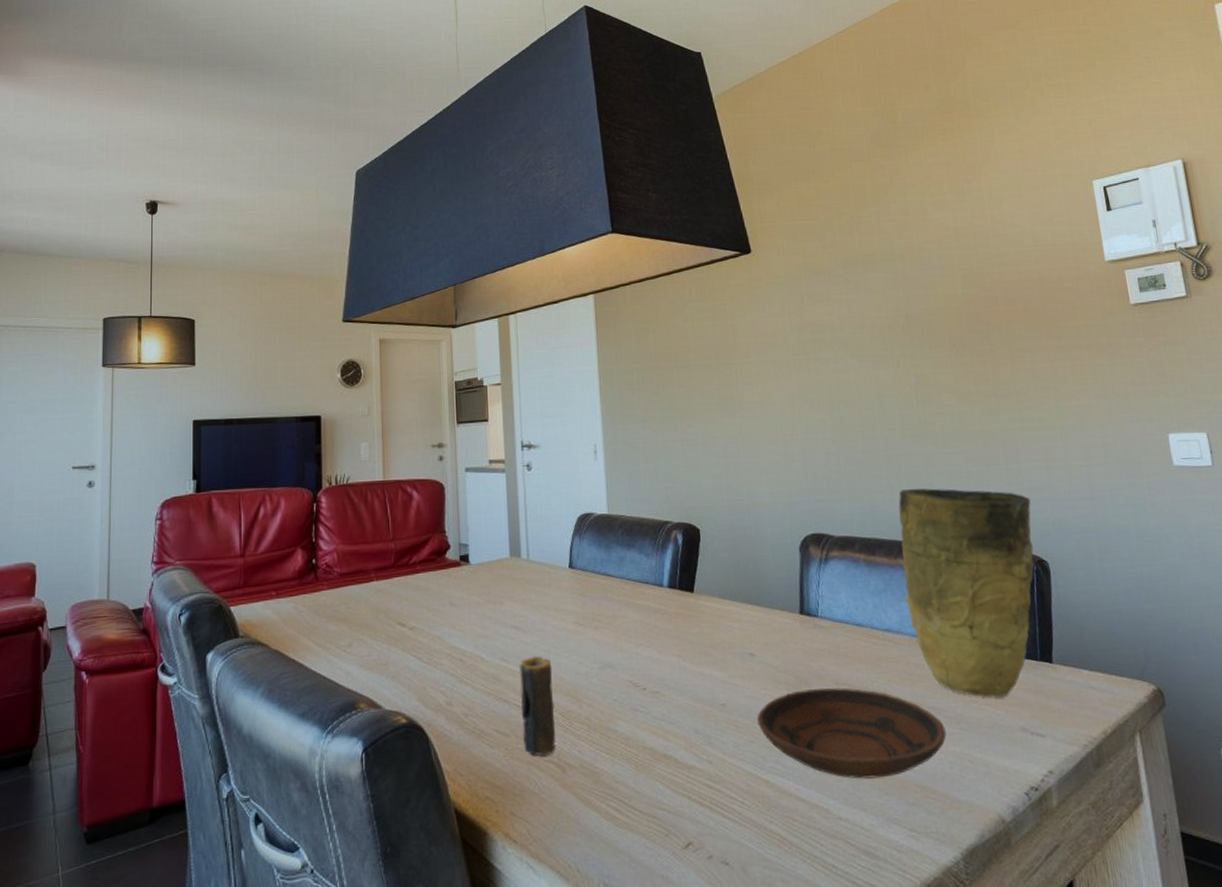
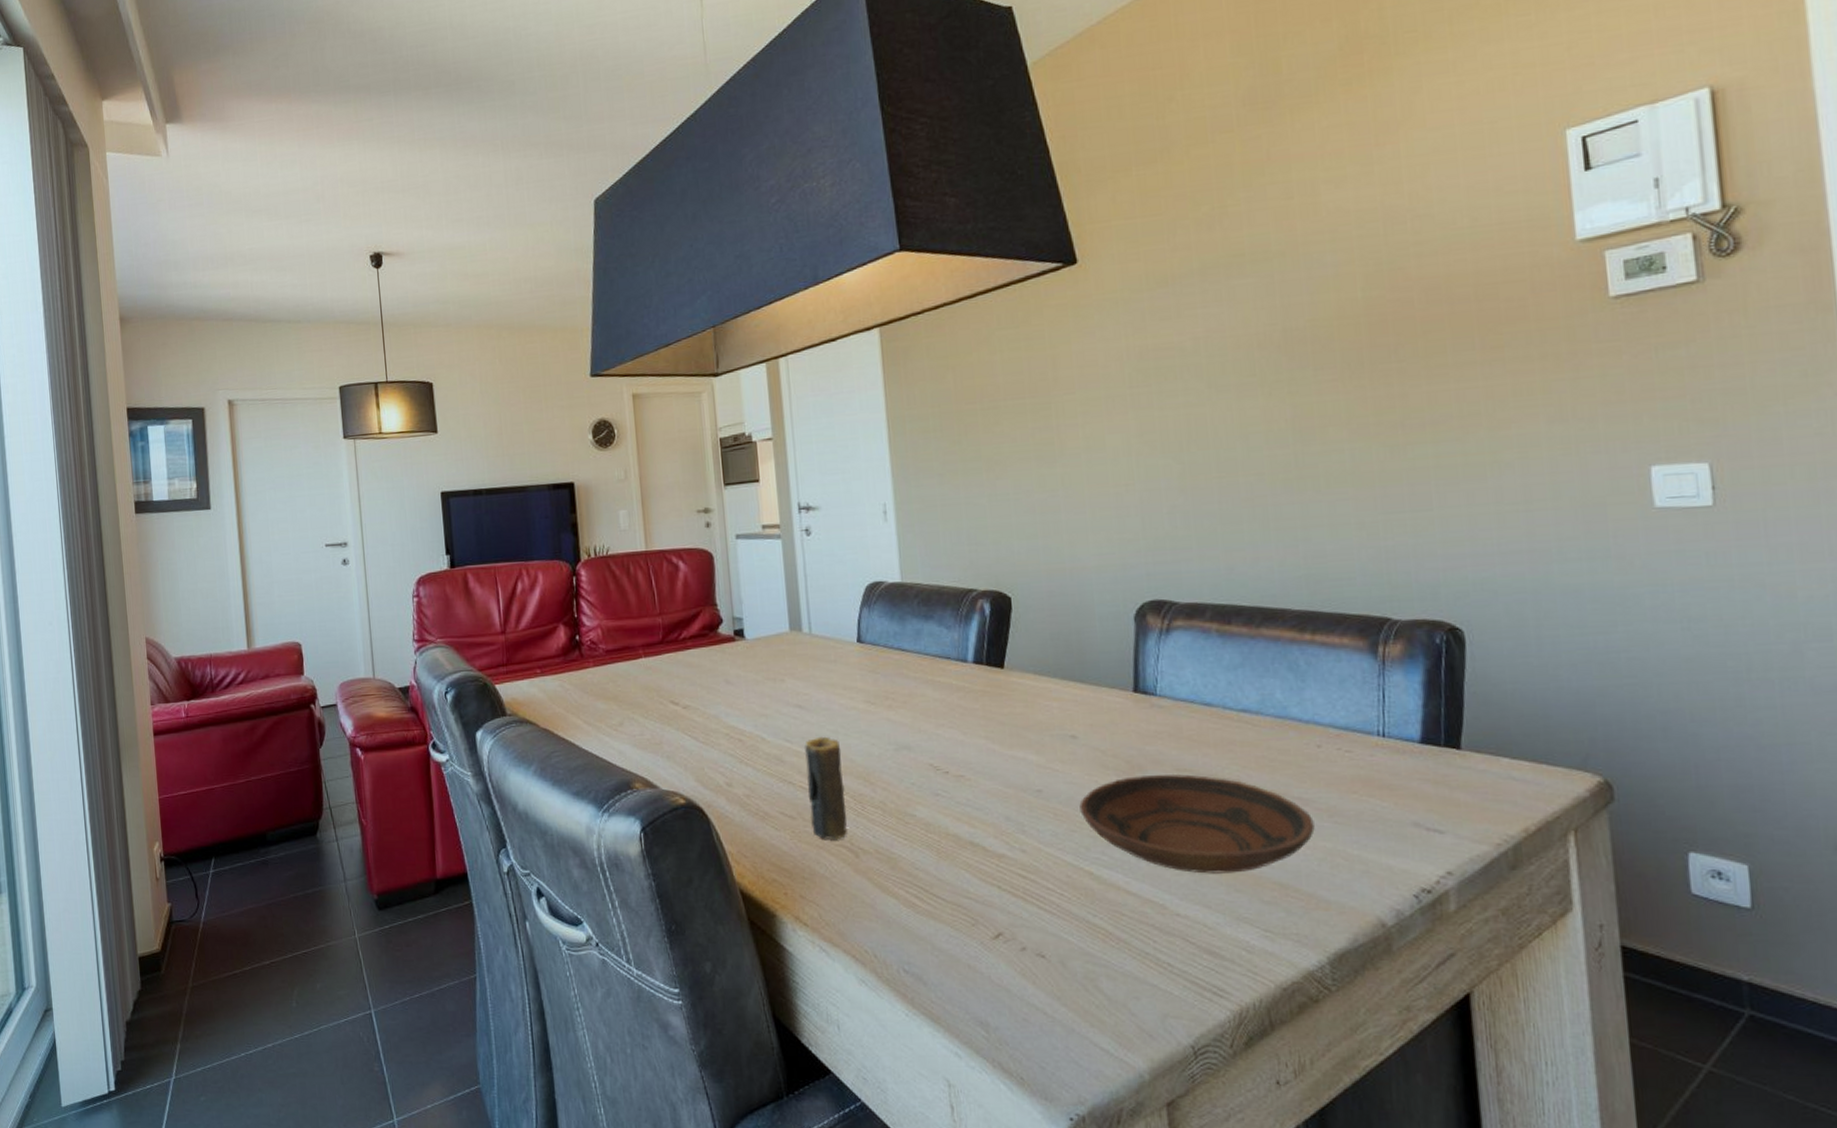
vase: present [898,488,1034,698] -> none [1263,544,1444,788]

